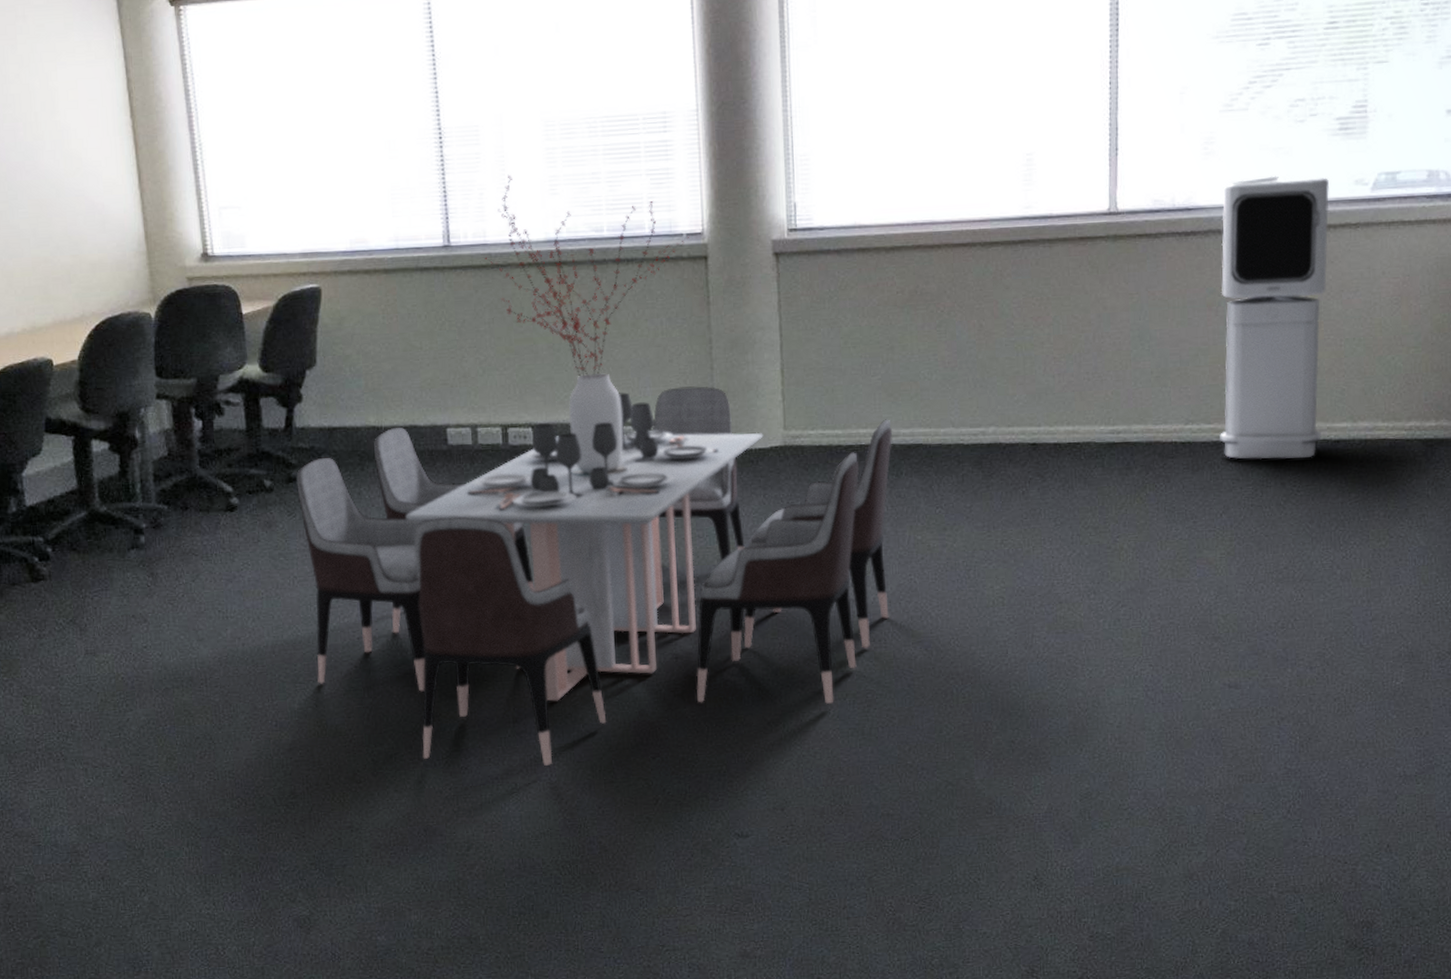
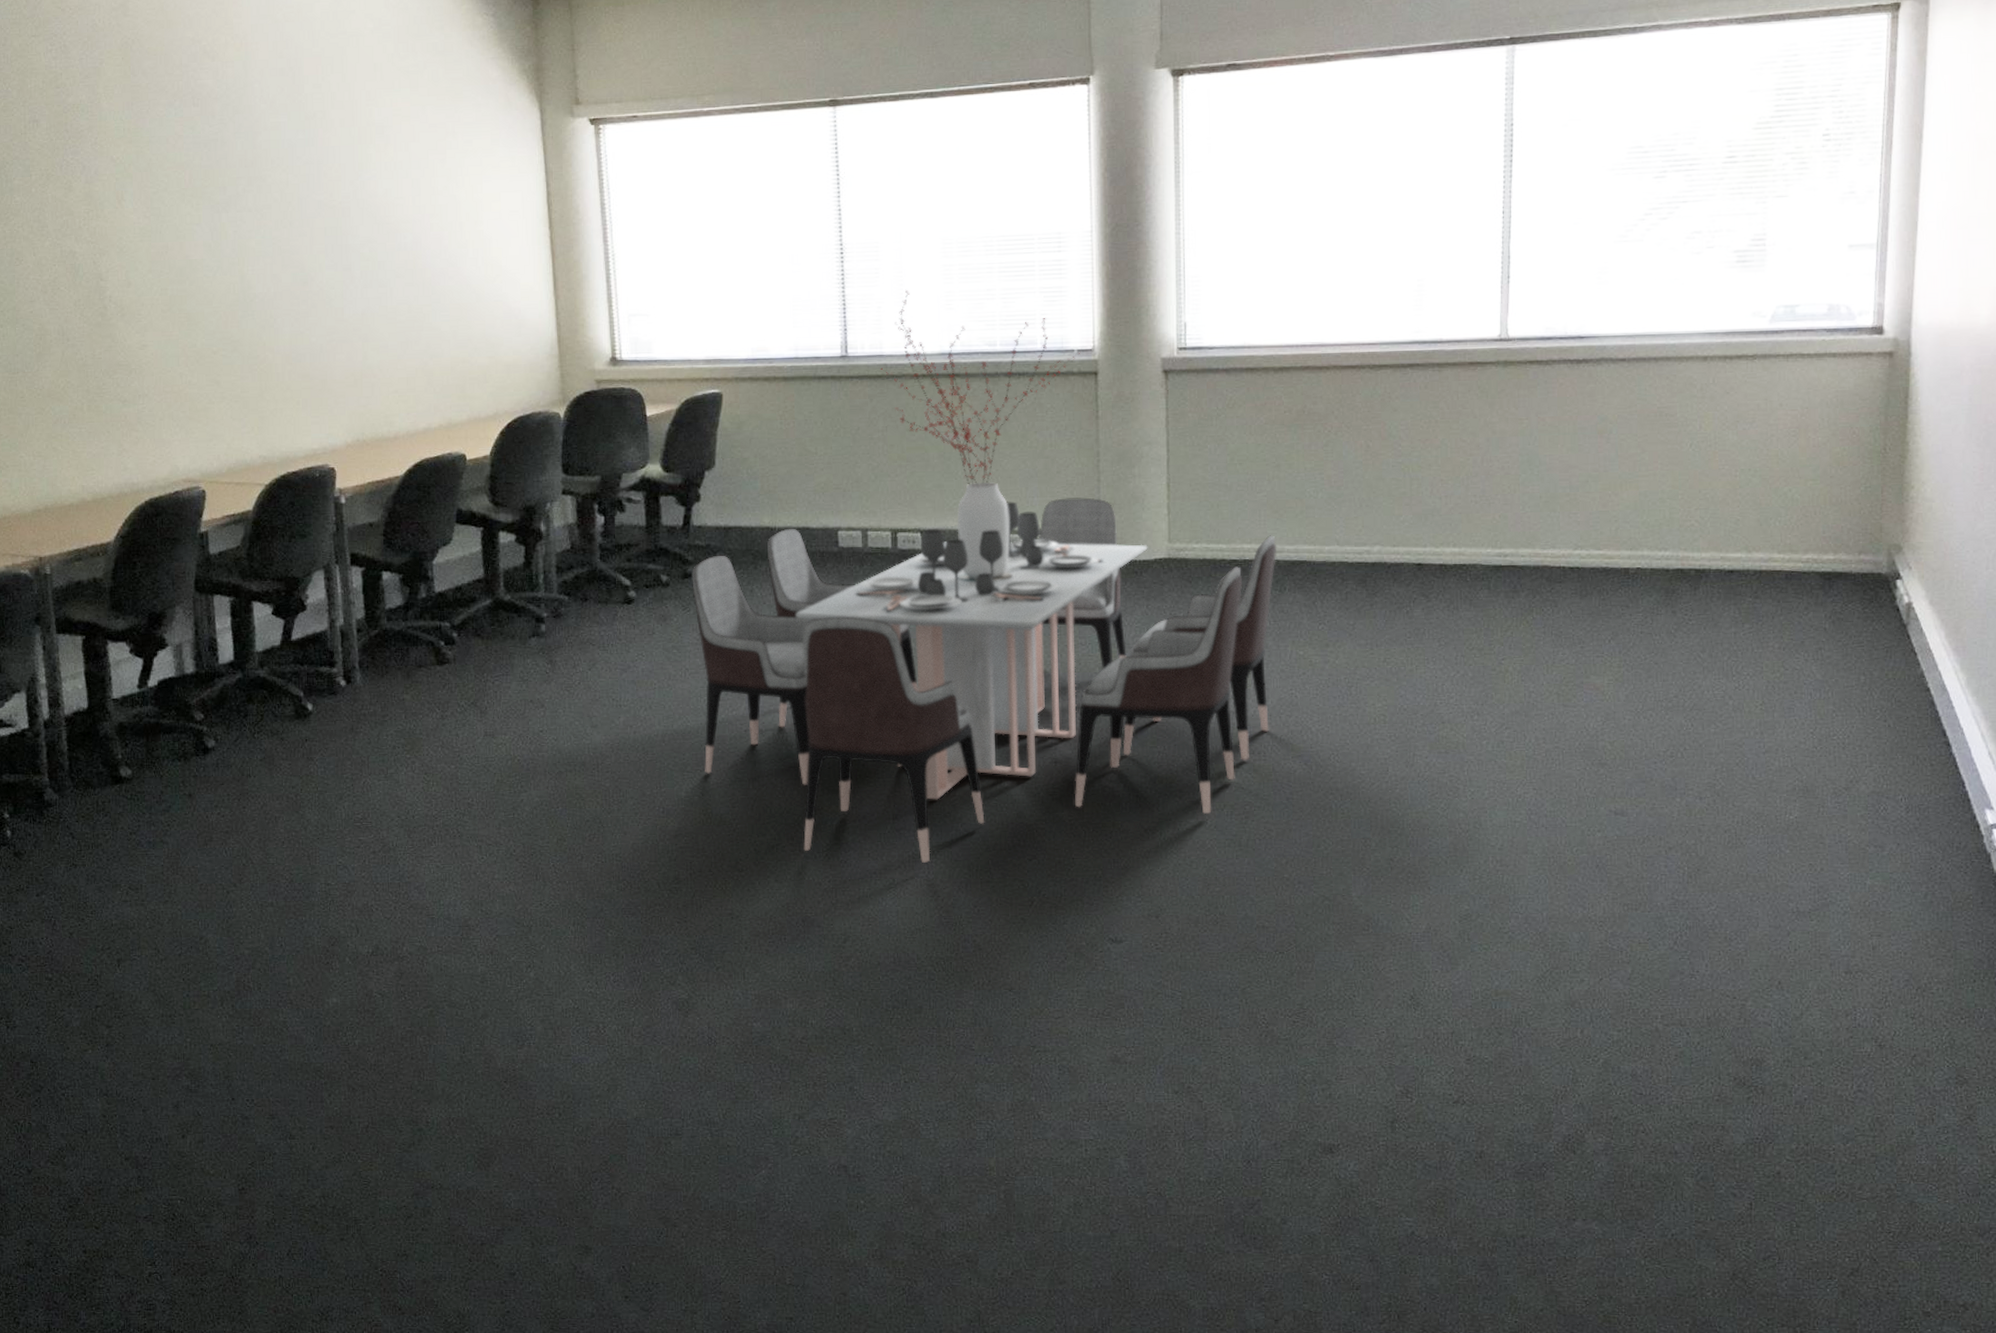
air purifier: present [1220,176,1329,460] -> none [1609,306,1725,588]

